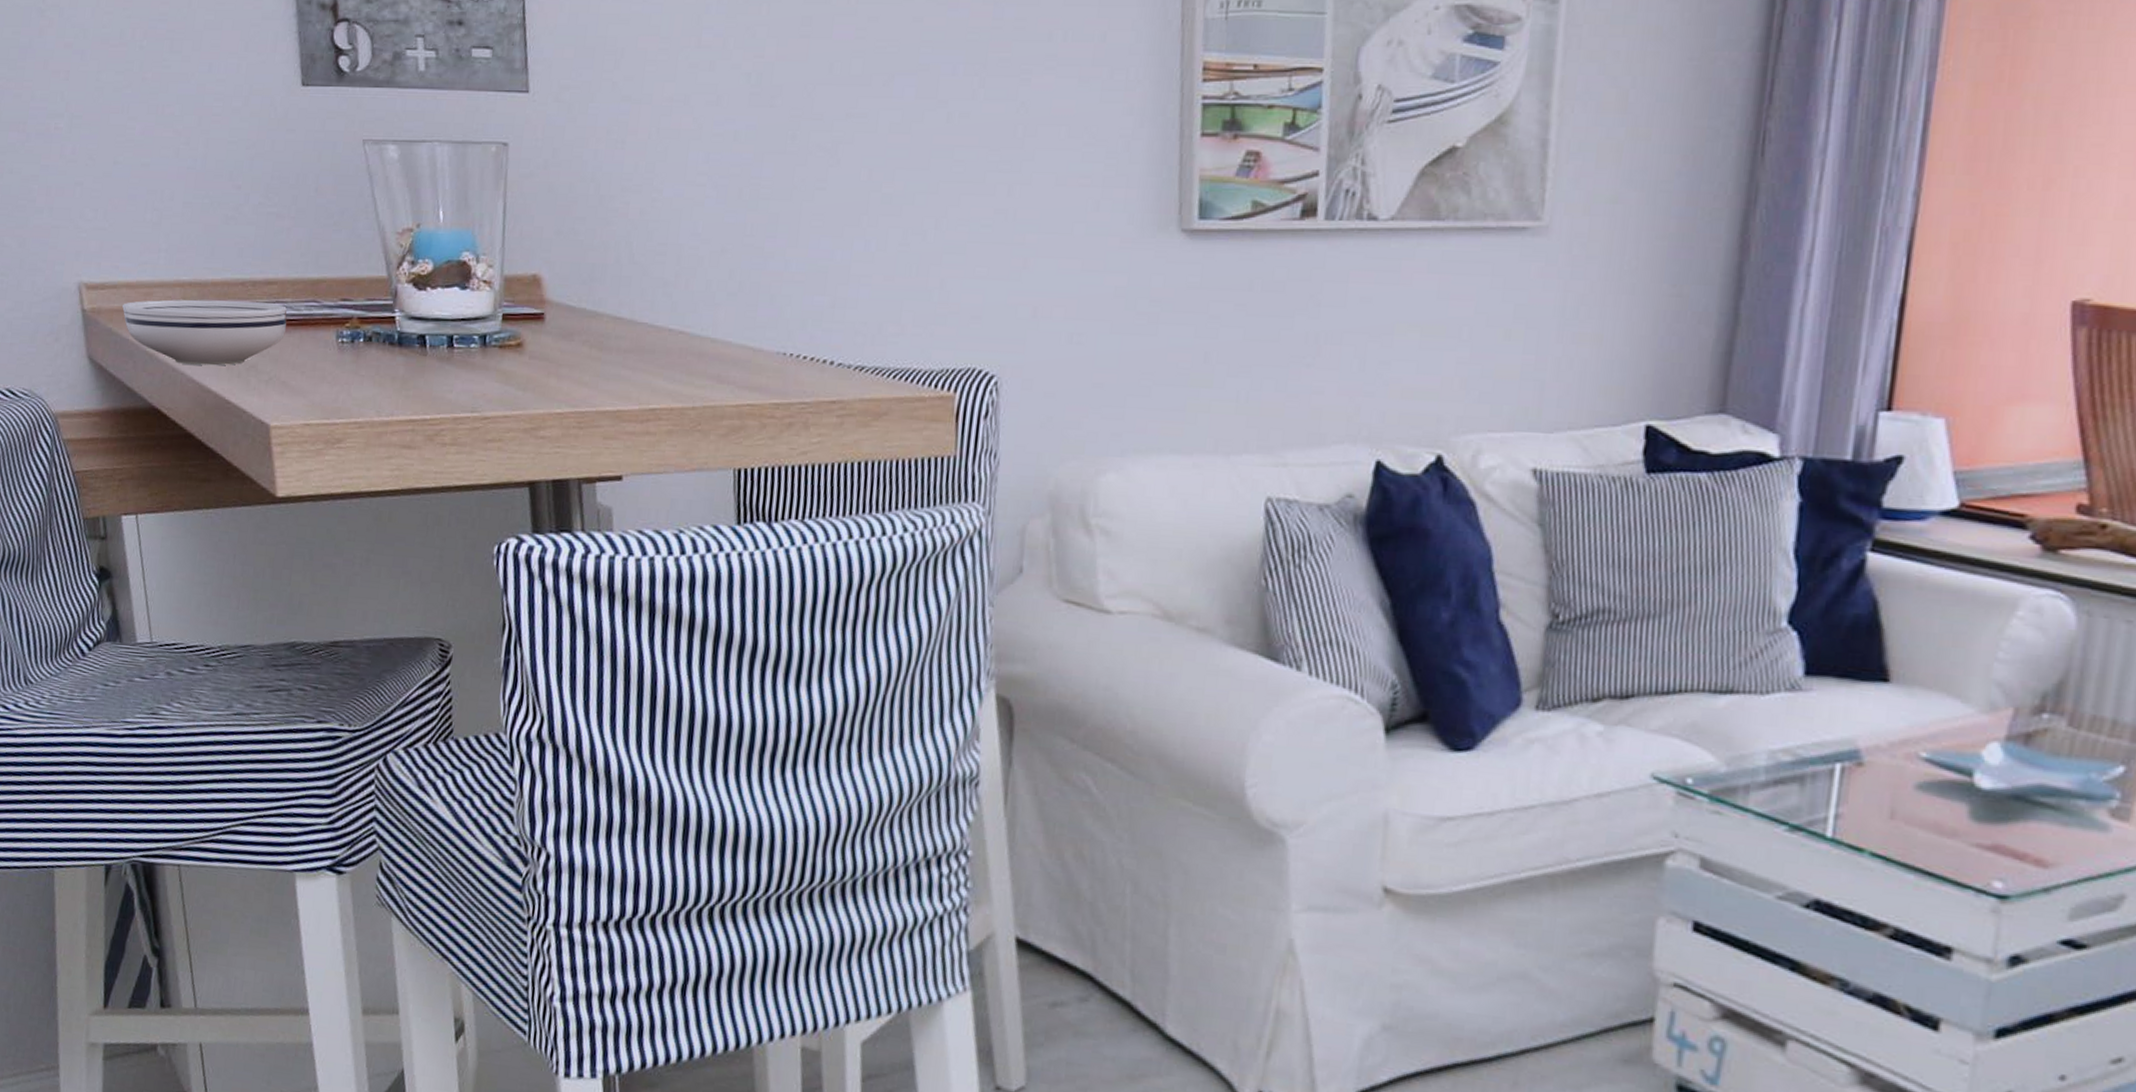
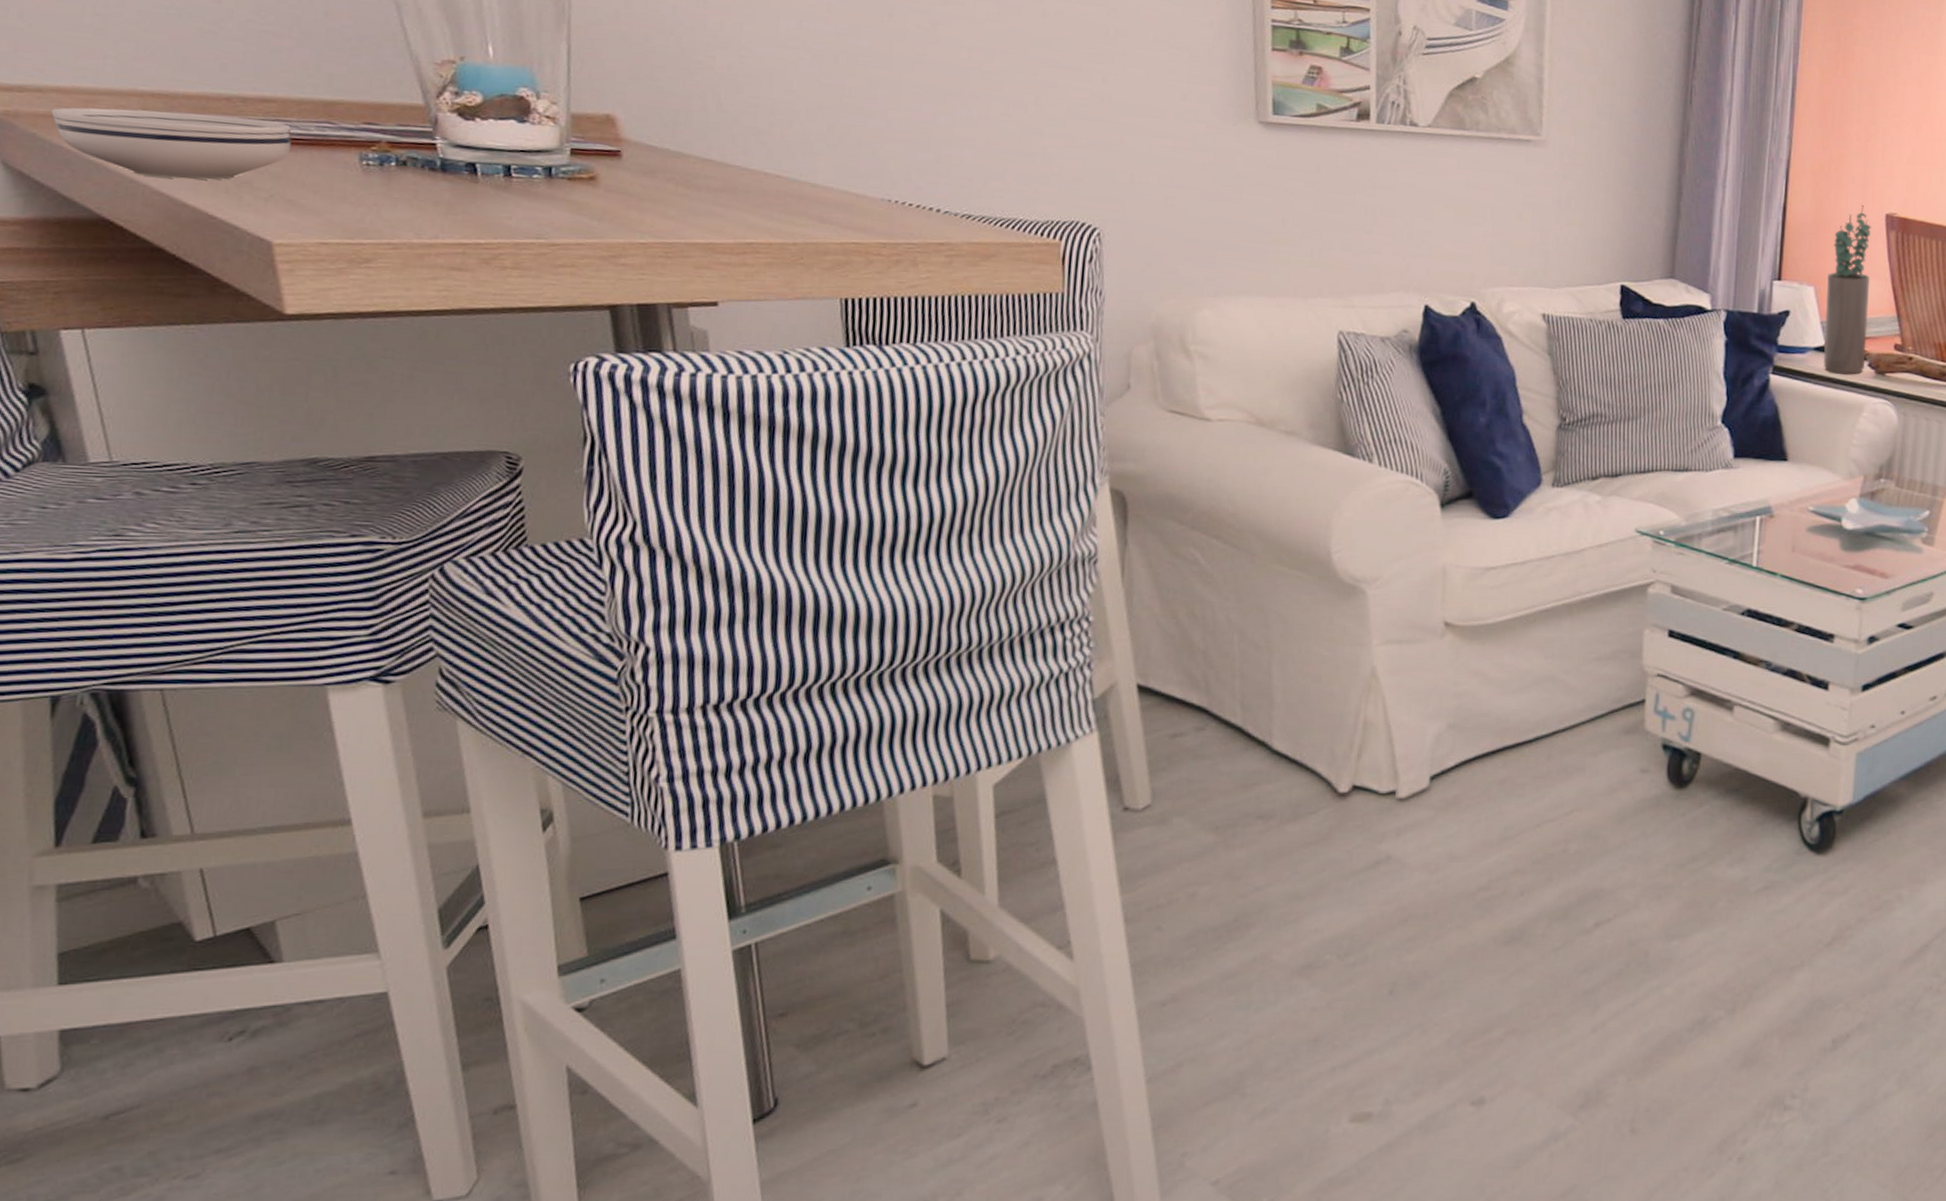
vase: none [1954,289,2047,552] -> present [1823,205,1872,375]

